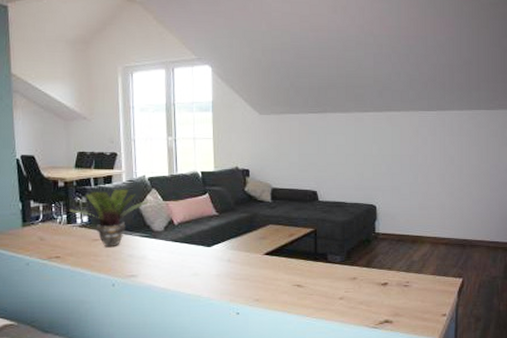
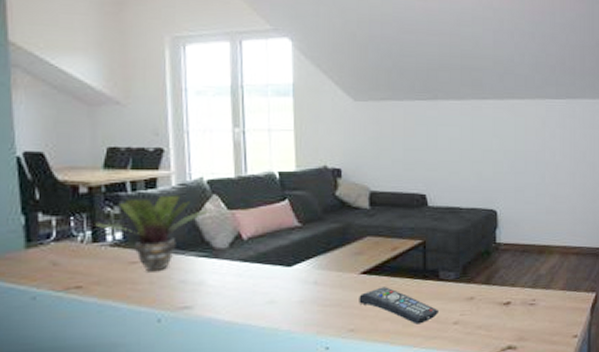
remote control: none [263,266,328,298] -> present [359,287,440,325]

